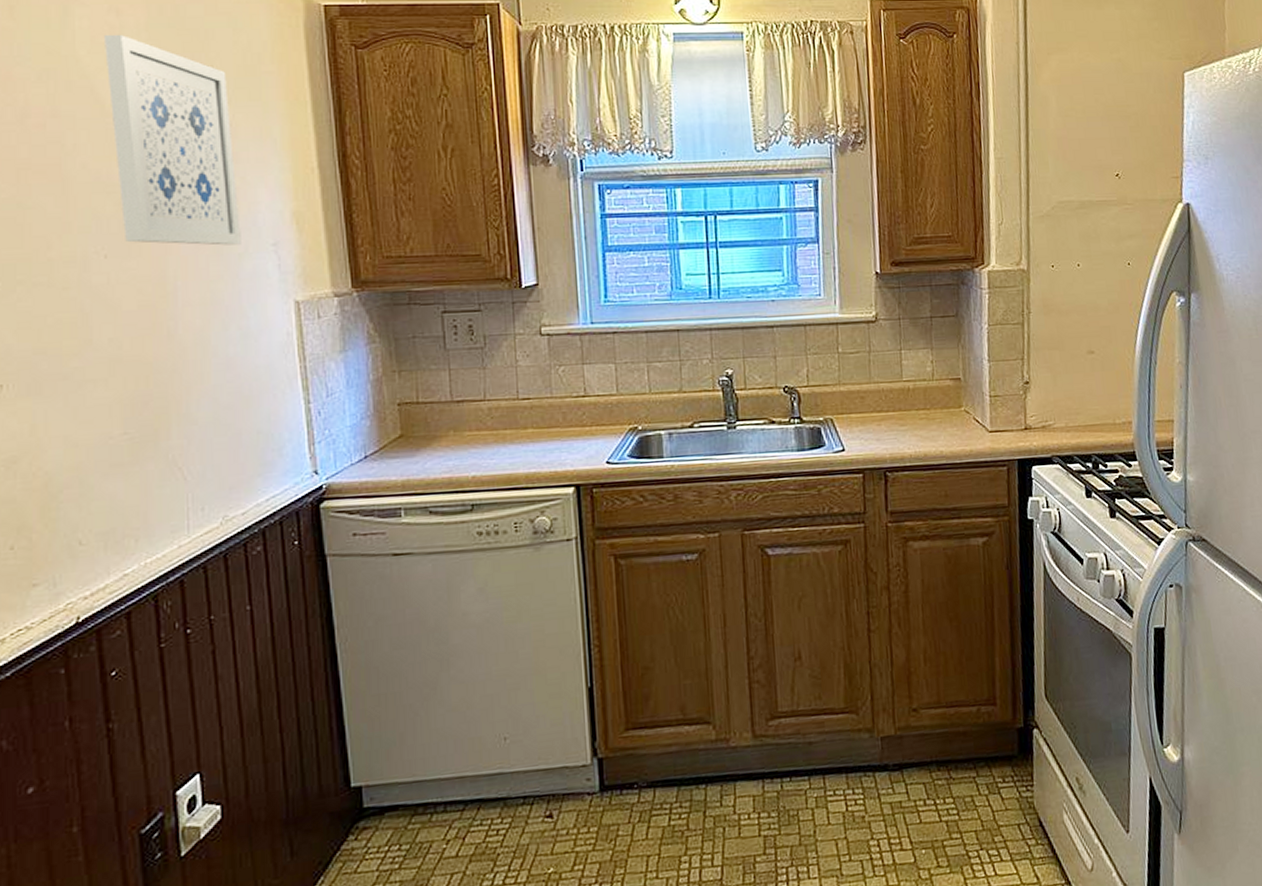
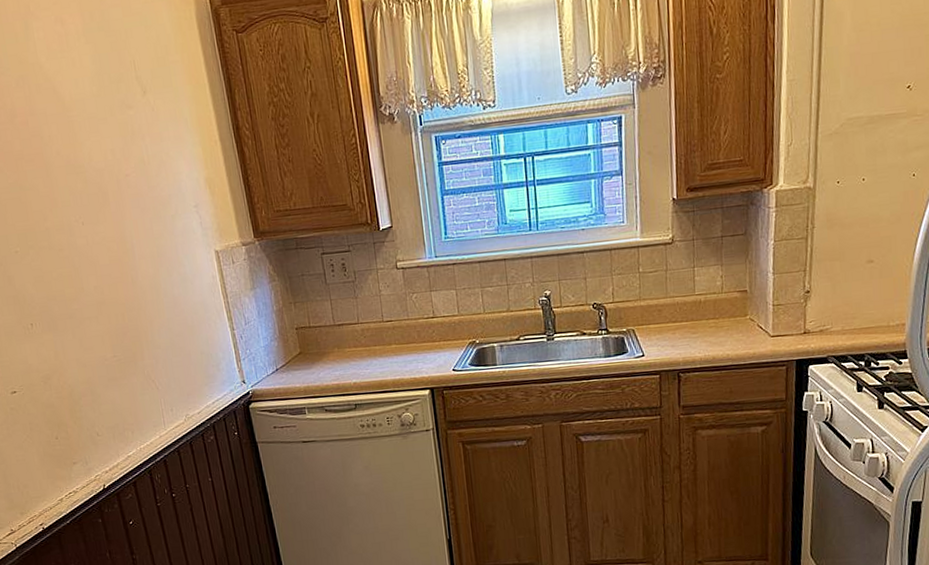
wall art: present [105,34,241,246] -> none [56,40,173,212]

